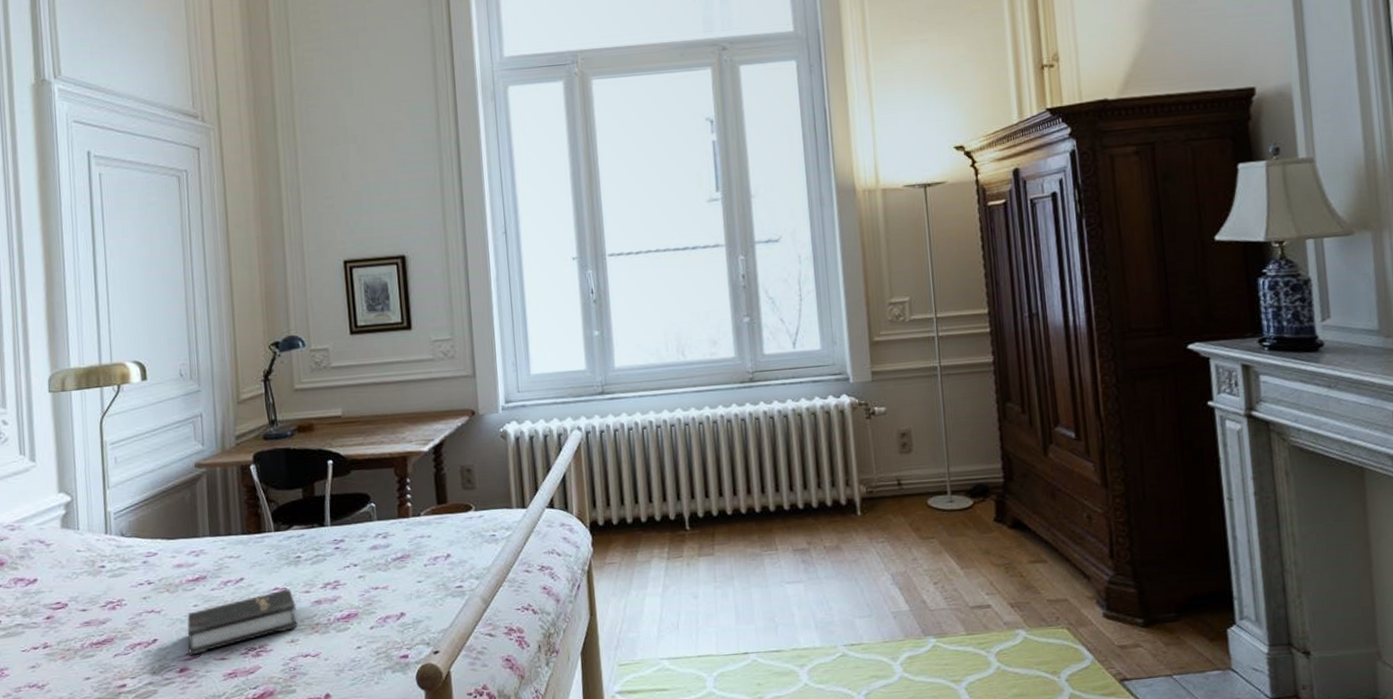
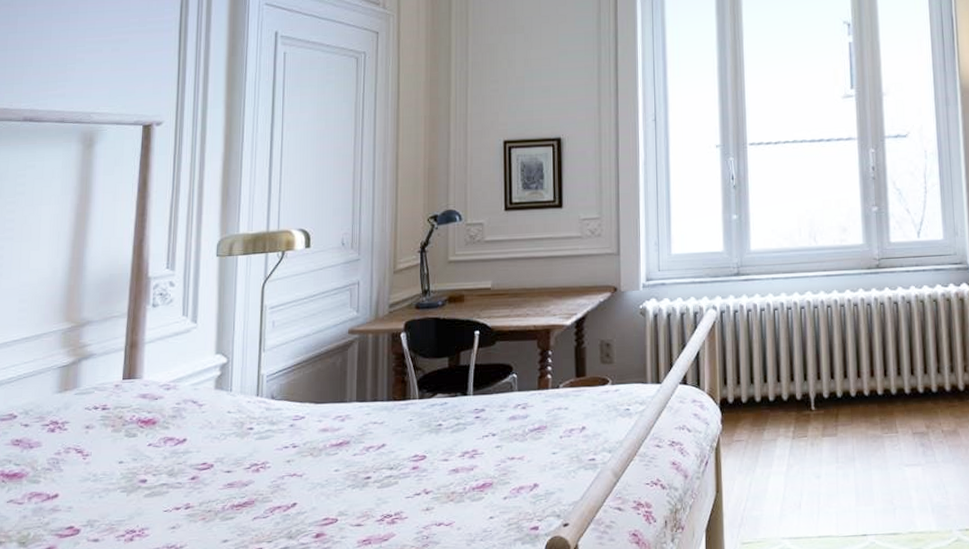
hardback book: present [187,589,298,656] -> none [326,456,434,521]

